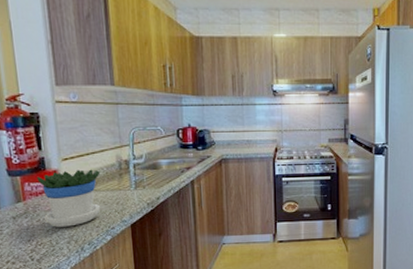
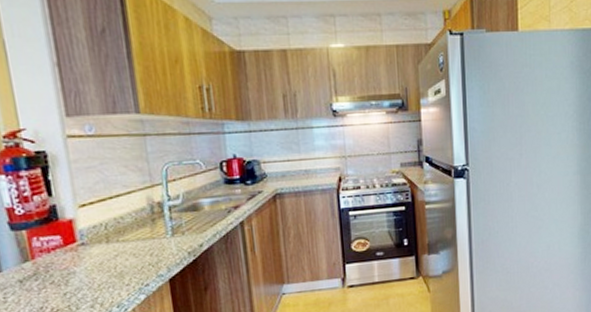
flowerpot: present [37,169,101,227] -> none [48,216,130,289]

